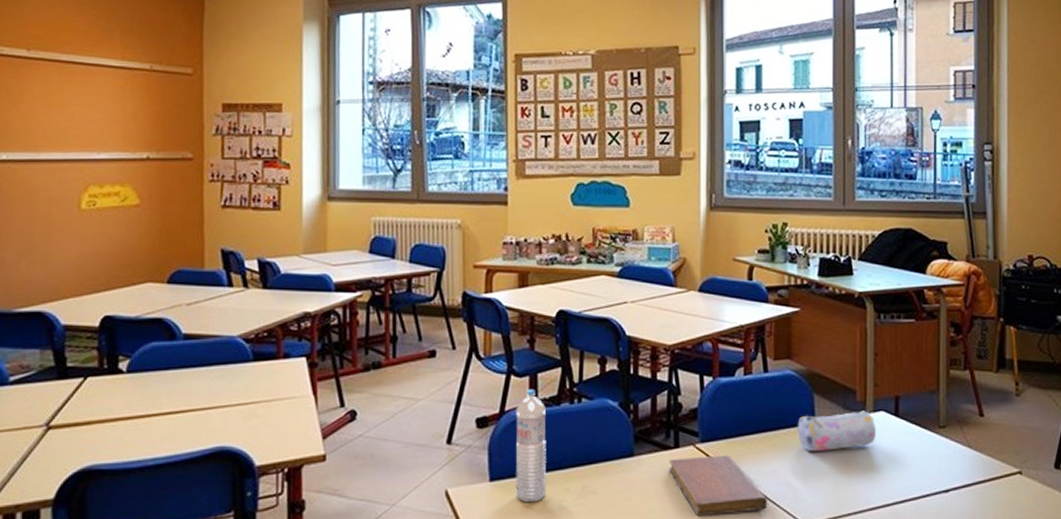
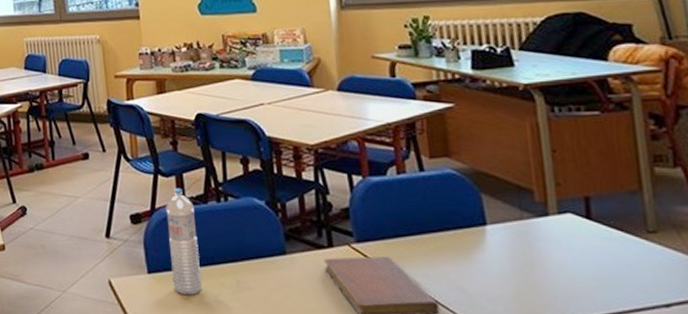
pencil case: present [797,410,876,452] -> none [465,212,565,256]

